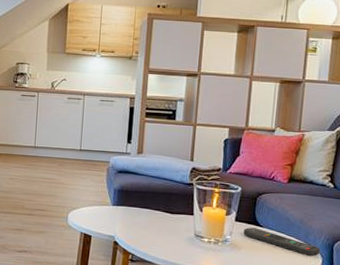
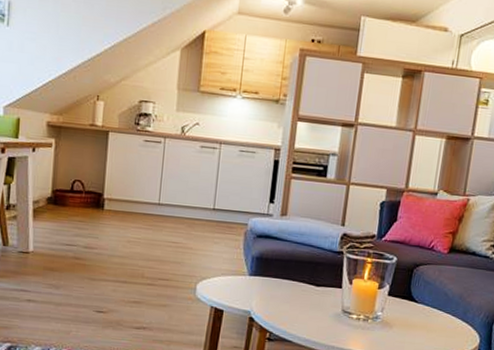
remote control: present [243,227,320,257] -> none [396,303,479,336]

